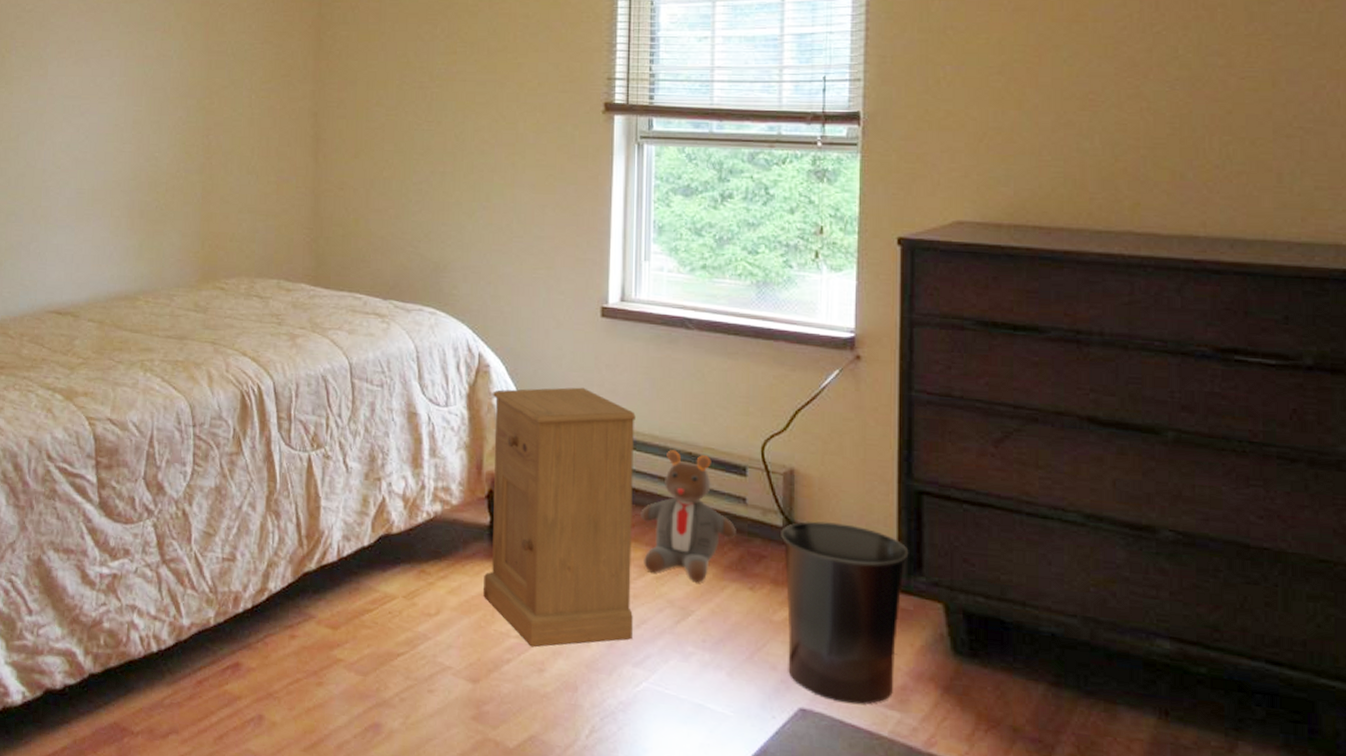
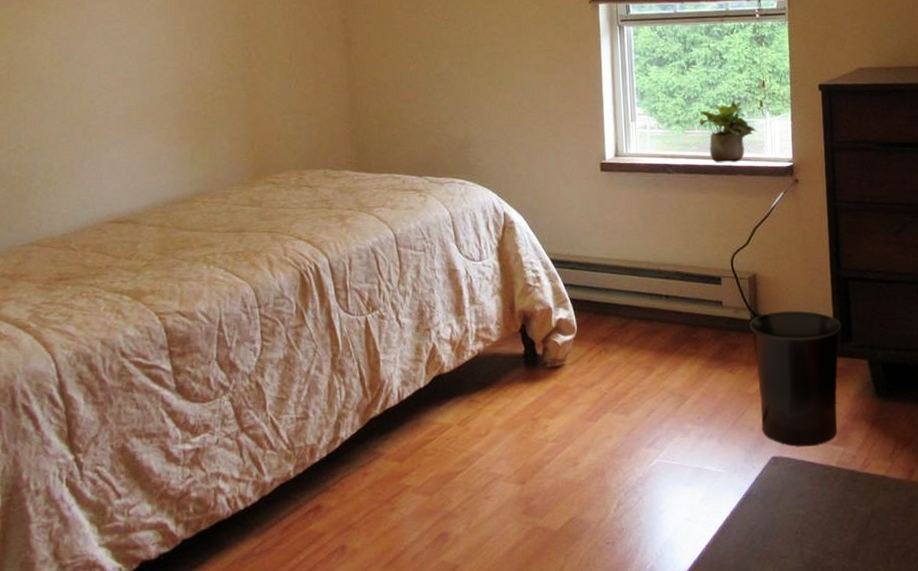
nightstand: present [483,387,636,647] -> none [517,230,644,447]
teddy bear: present [640,450,736,582] -> none [643,271,717,373]
potted plant: none [732,244,810,325] -> present [699,98,758,163]

